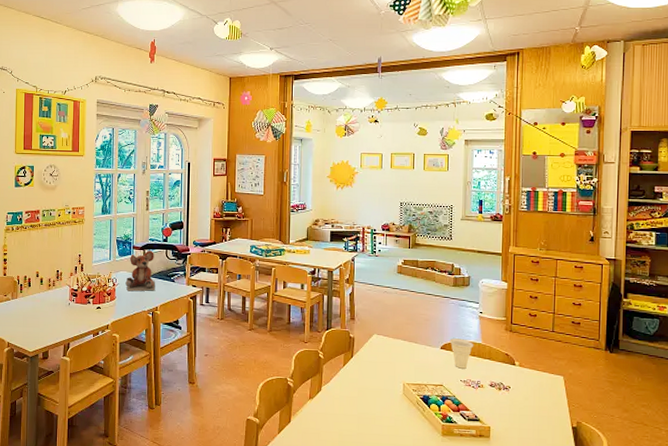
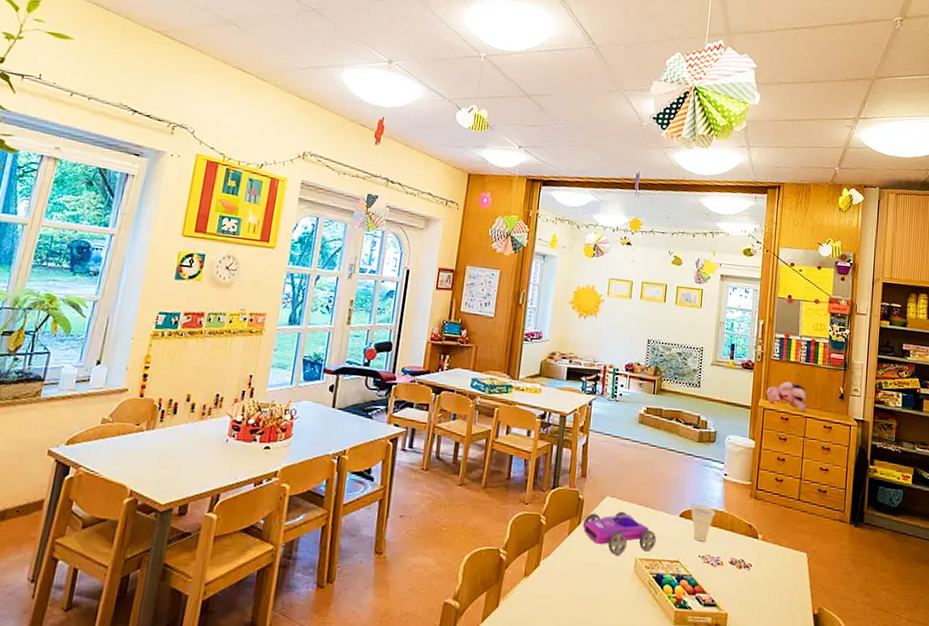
stuffed animal: present [125,250,156,292] -> none [307,376,351,429]
race car: none [355,346,421,381] -> present [582,511,657,555]
stuffed bear: none [515,229,558,255] -> present [766,381,808,412]

